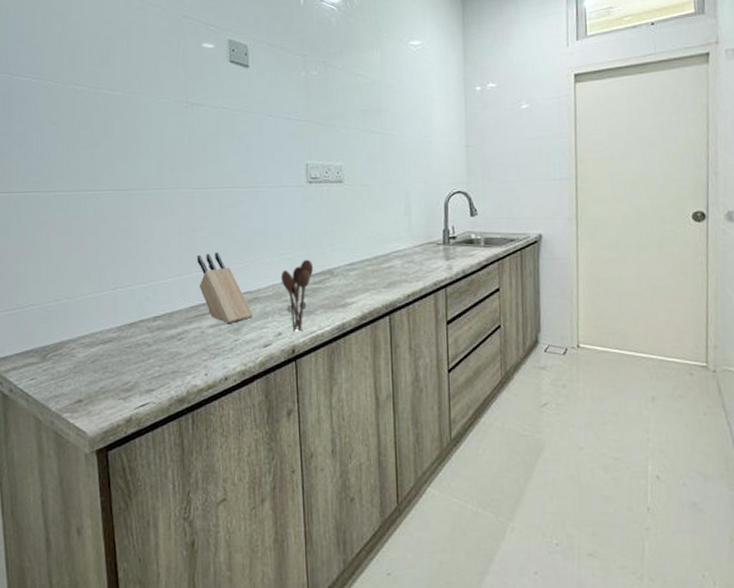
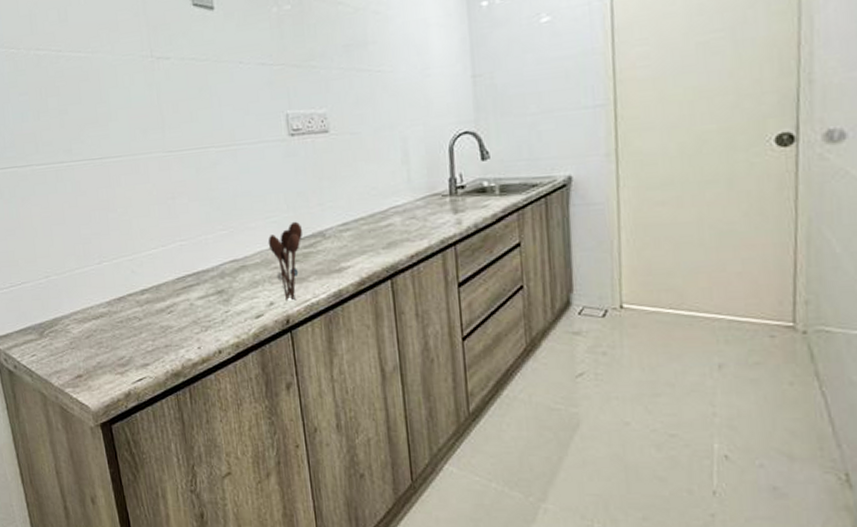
knife block: present [197,251,254,323] -> none [178,218,243,294]

